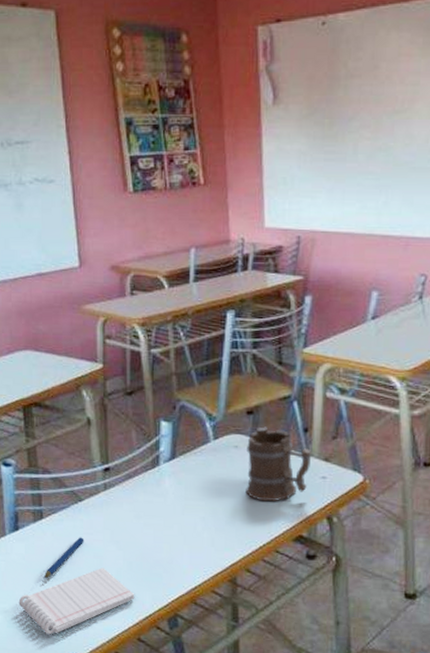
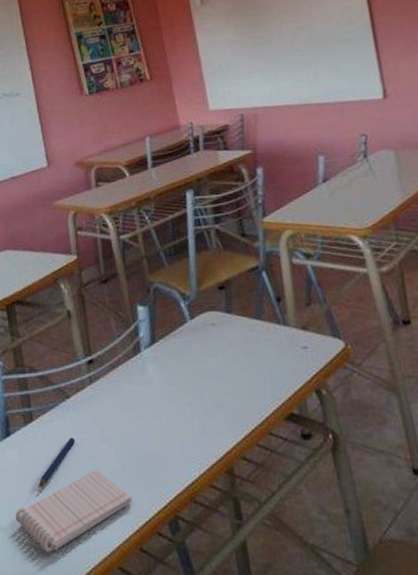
mug: present [246,427,312,502] -> none [223,300,290,380]

